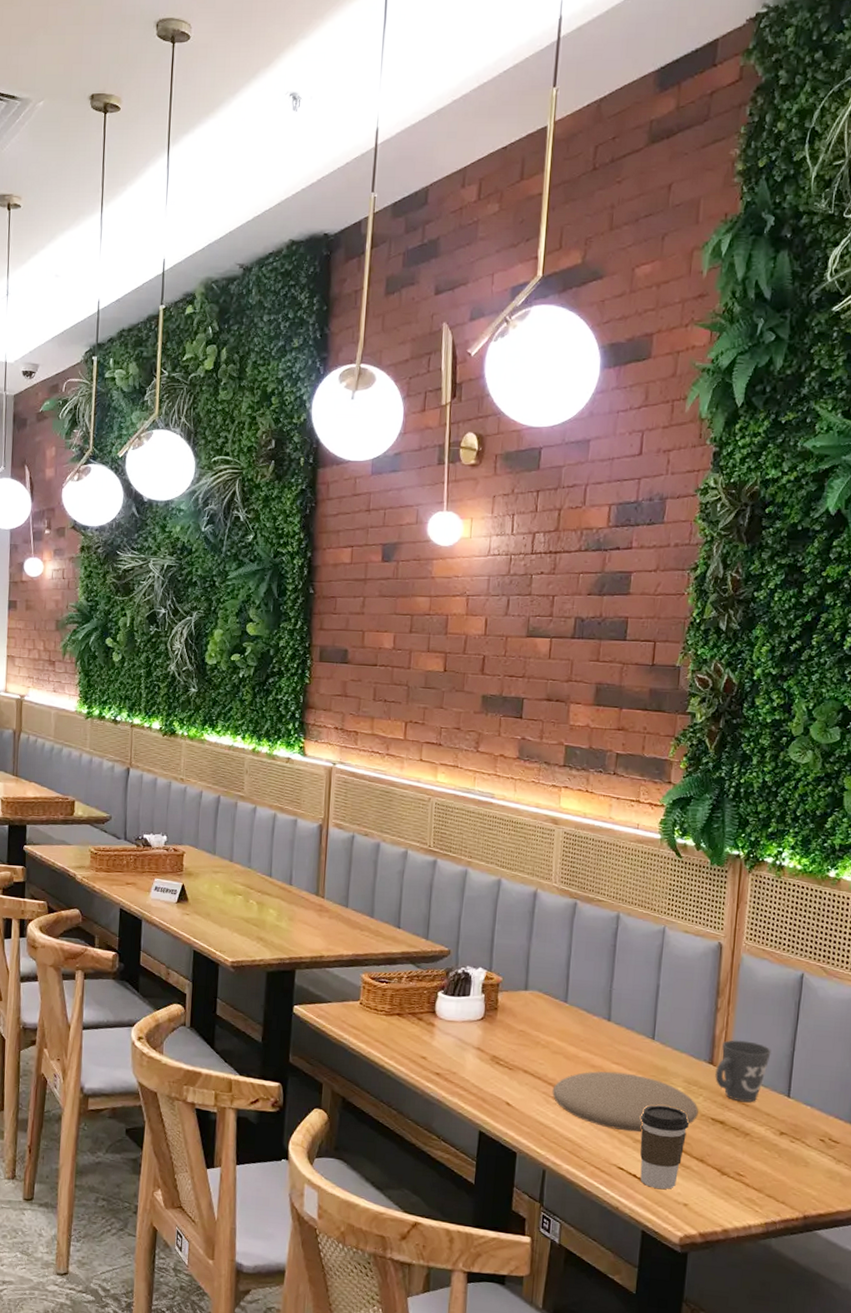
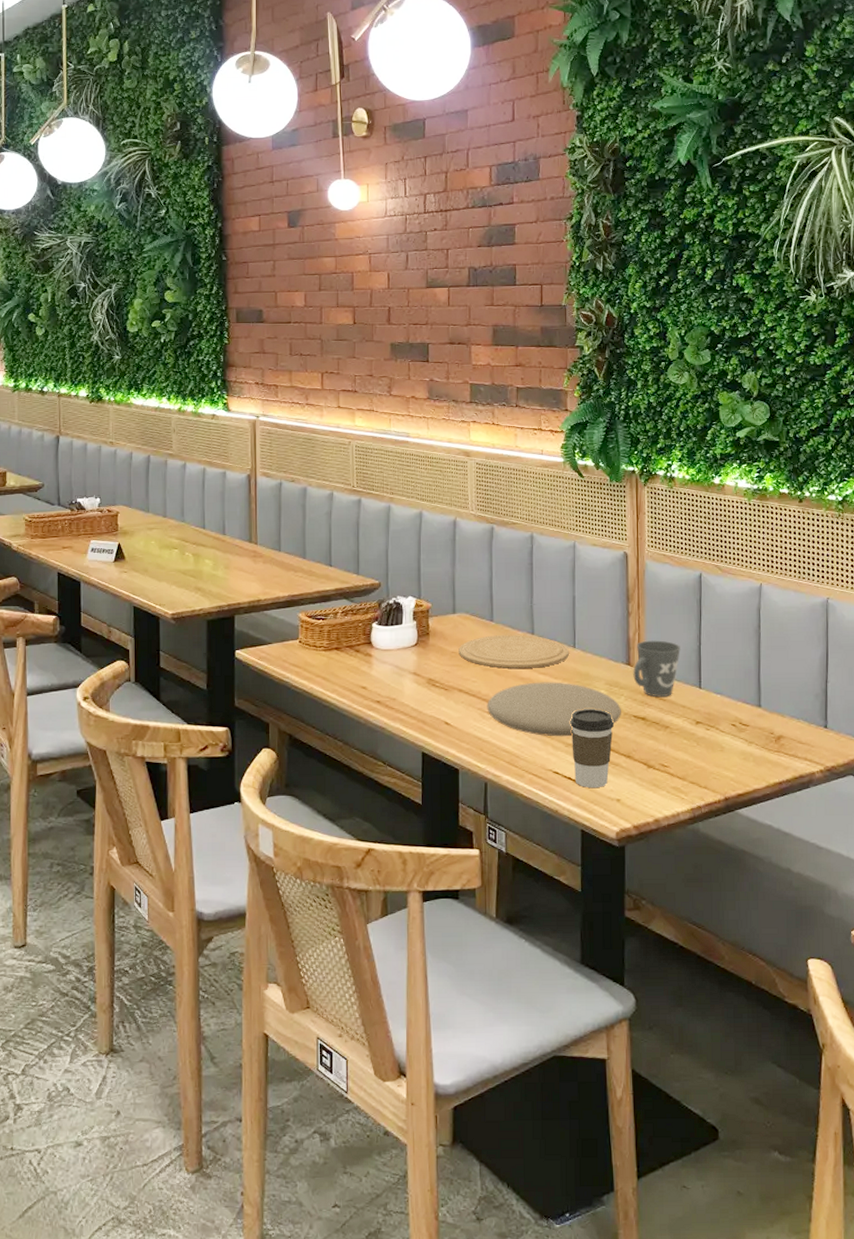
plate: none [527,1017,647,1057] -> present [459,634,569,669]

